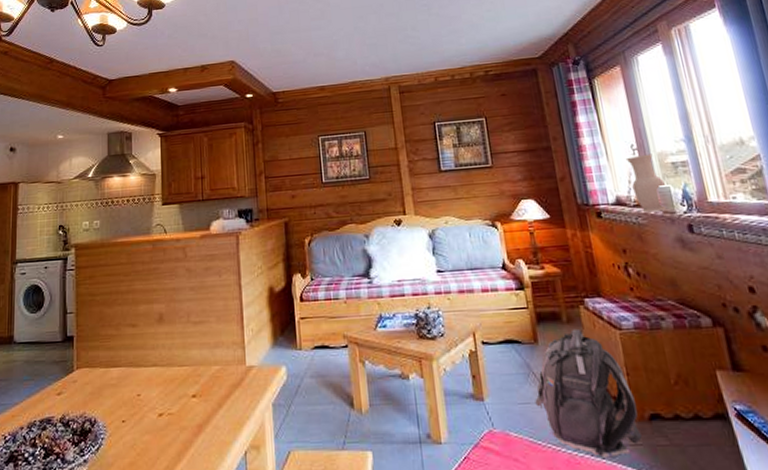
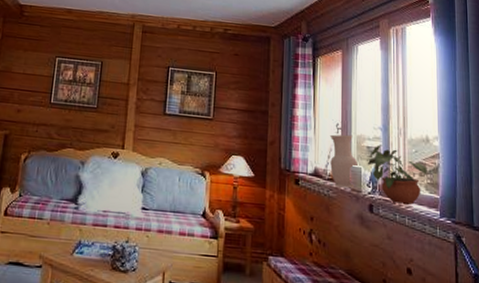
potted plant: none [674,158,750,218] -> present [367,145,427,205]

